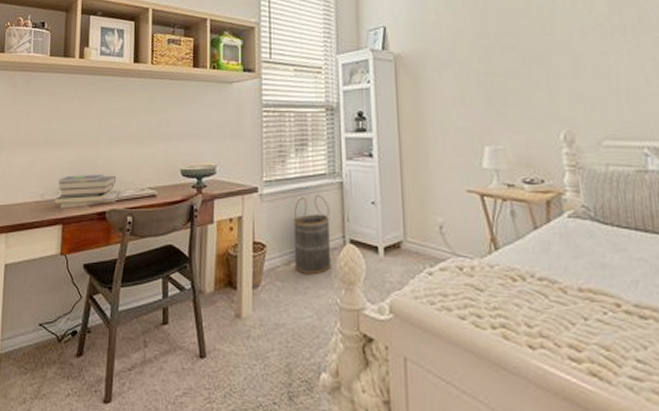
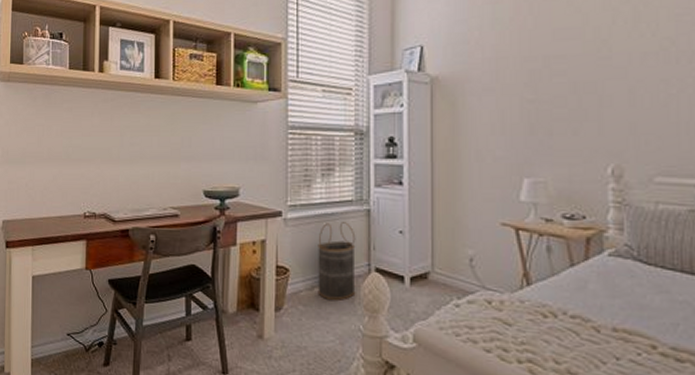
books: present [54,175,119,209] -> none [78,192,142,225]

